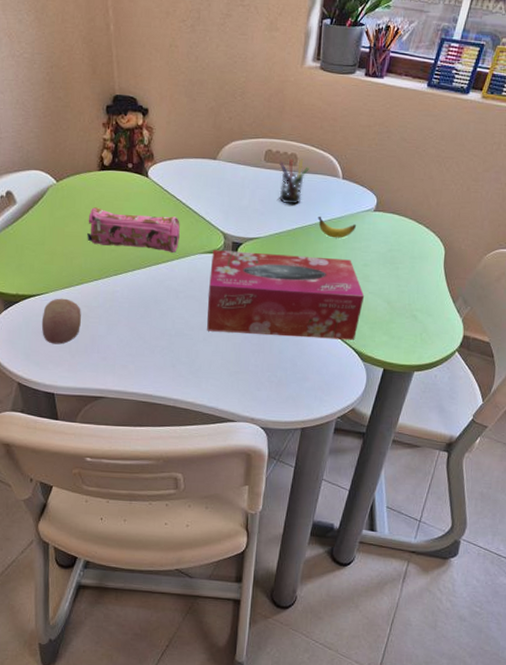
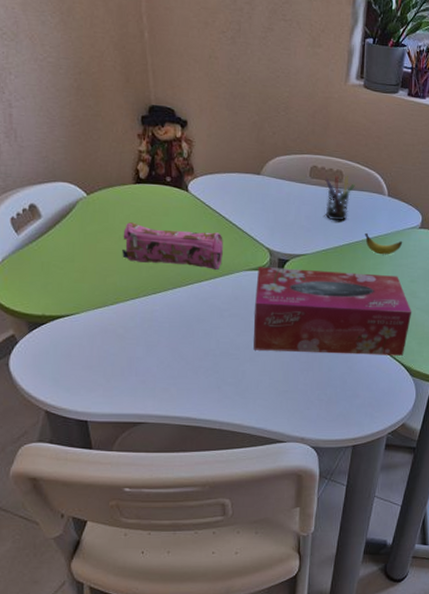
fruit: present [41,298,81,345] -> none [71,318,117,368]

